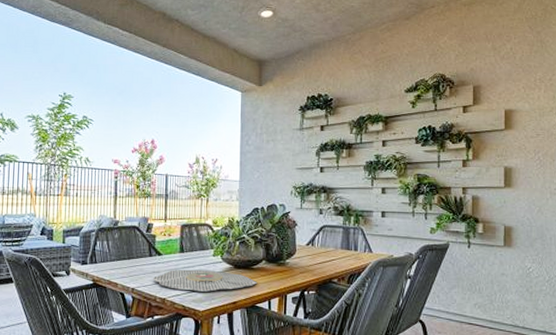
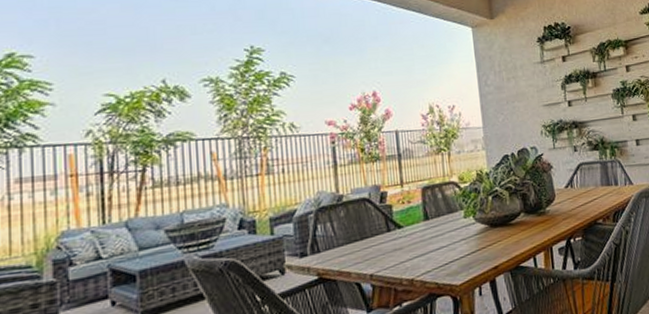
napkin: present [154,269,257,292] -> none [396,233,518,266]

